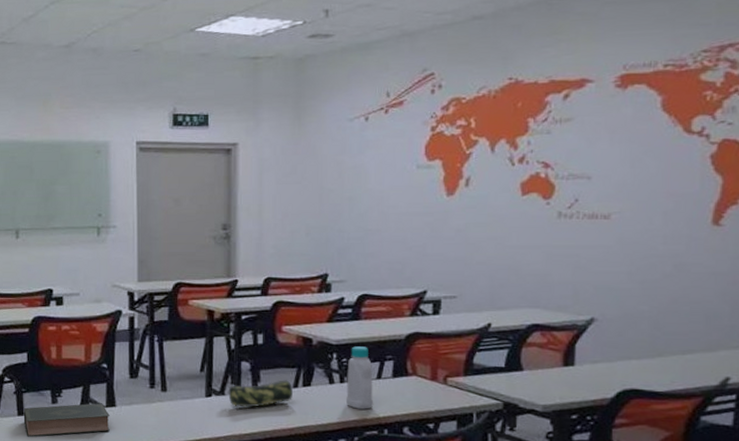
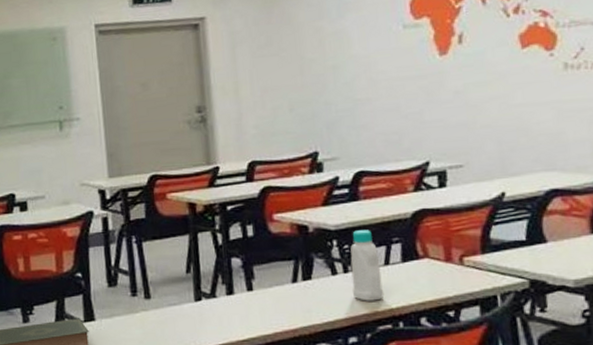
pencil case: present [228,380,293,408] -> none [219,274,292,310]

